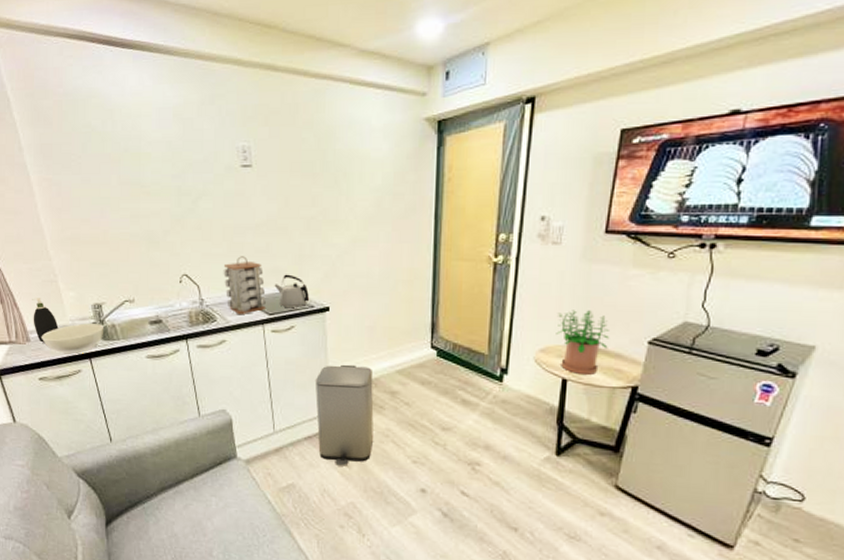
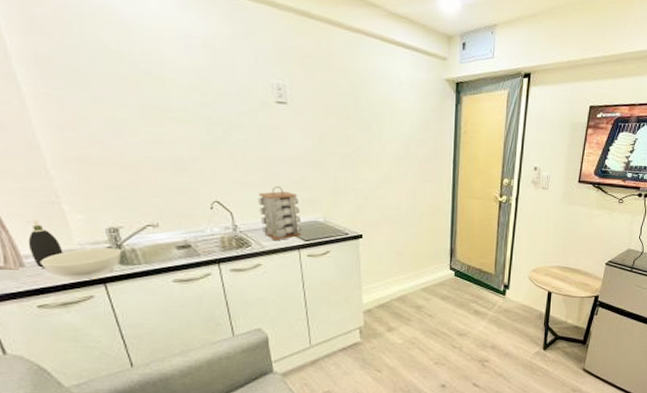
kettle: present [274,274,310,309] -> none [310,204,344,236]
pedal bin: present [315,364,374,466] -> none [349,284,402,372]
potted plant: present [556,310,609,375] -> none [544,239,580,288]

